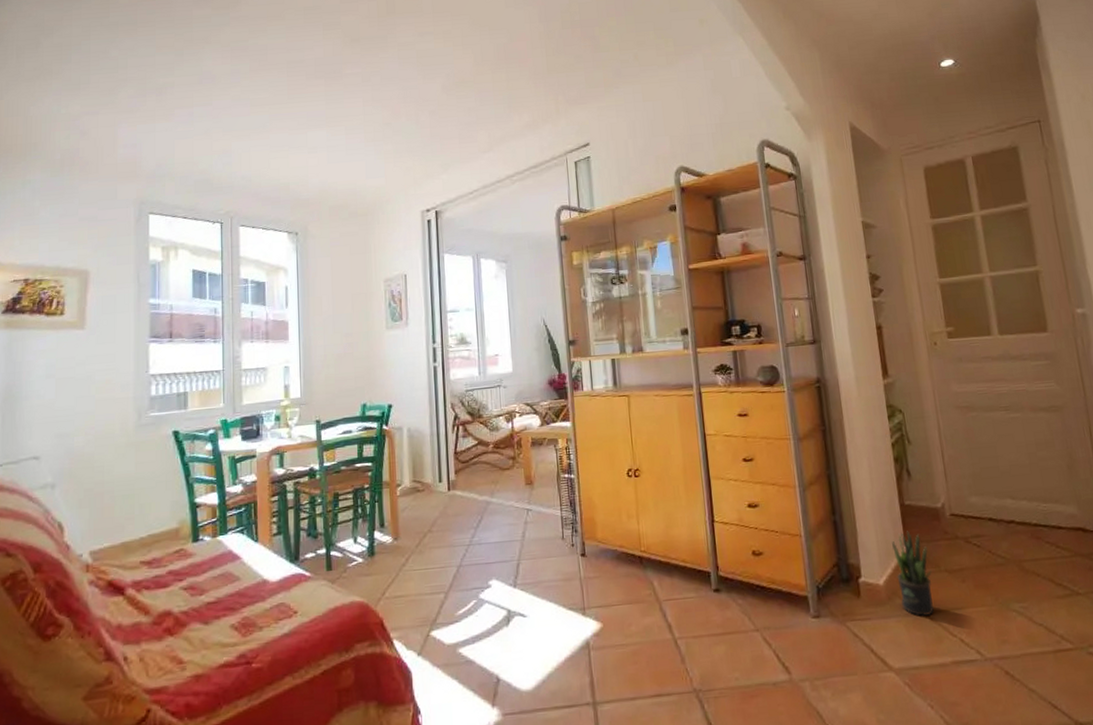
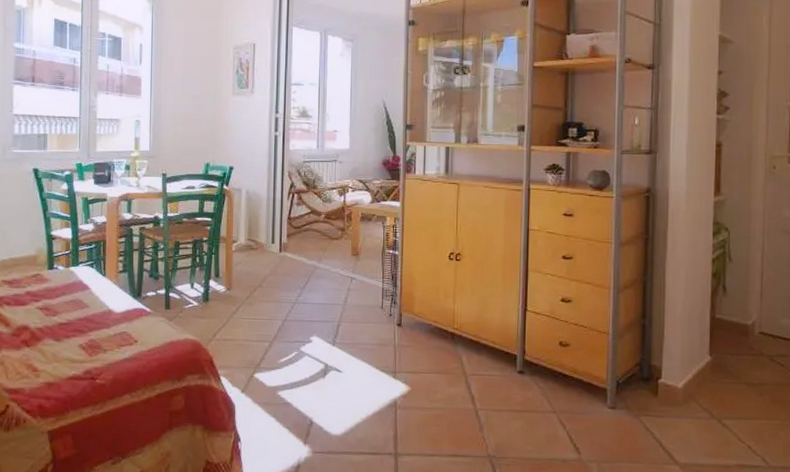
potted plant: present [892,531,934,616] -> none [696,342,731,421]

